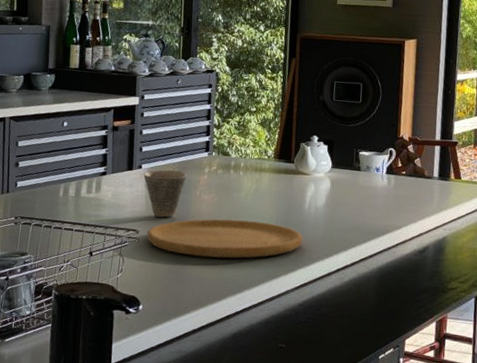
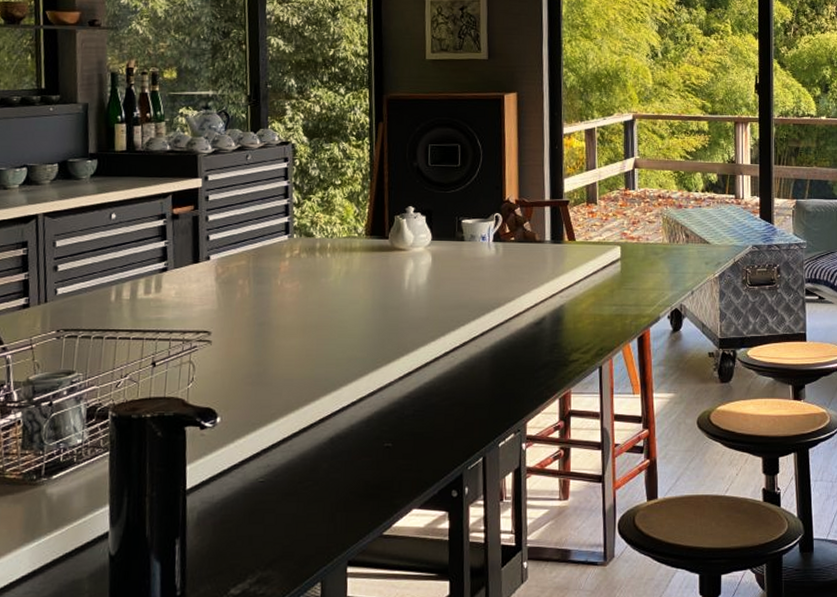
cup: present [144,170,187,218] -> none [213,258,264,314]
cutting board: present [146,219,303,259] -> none [220,308,405,355]

